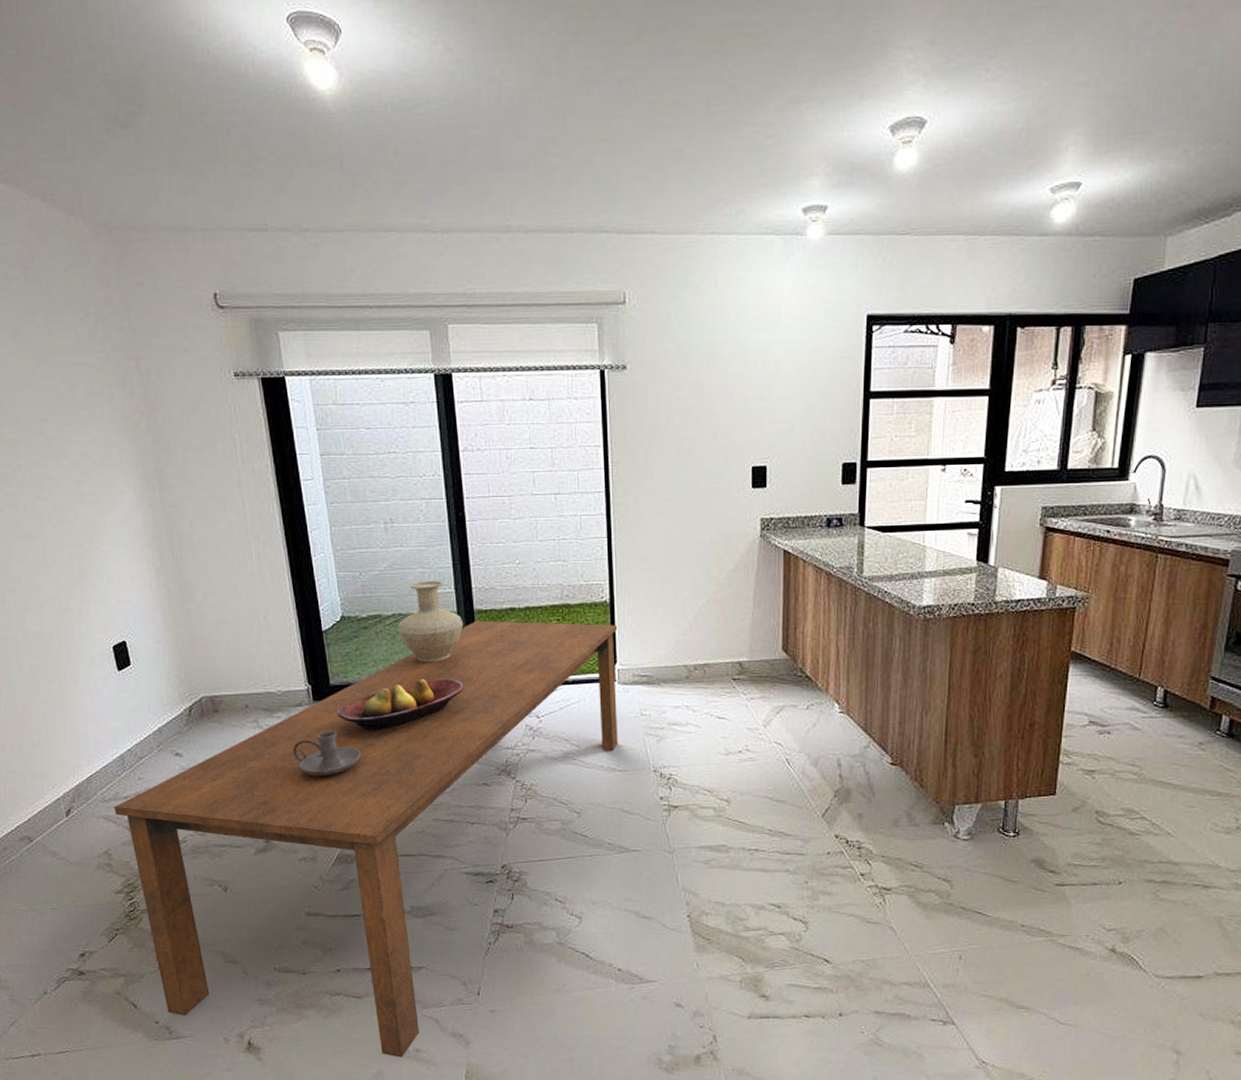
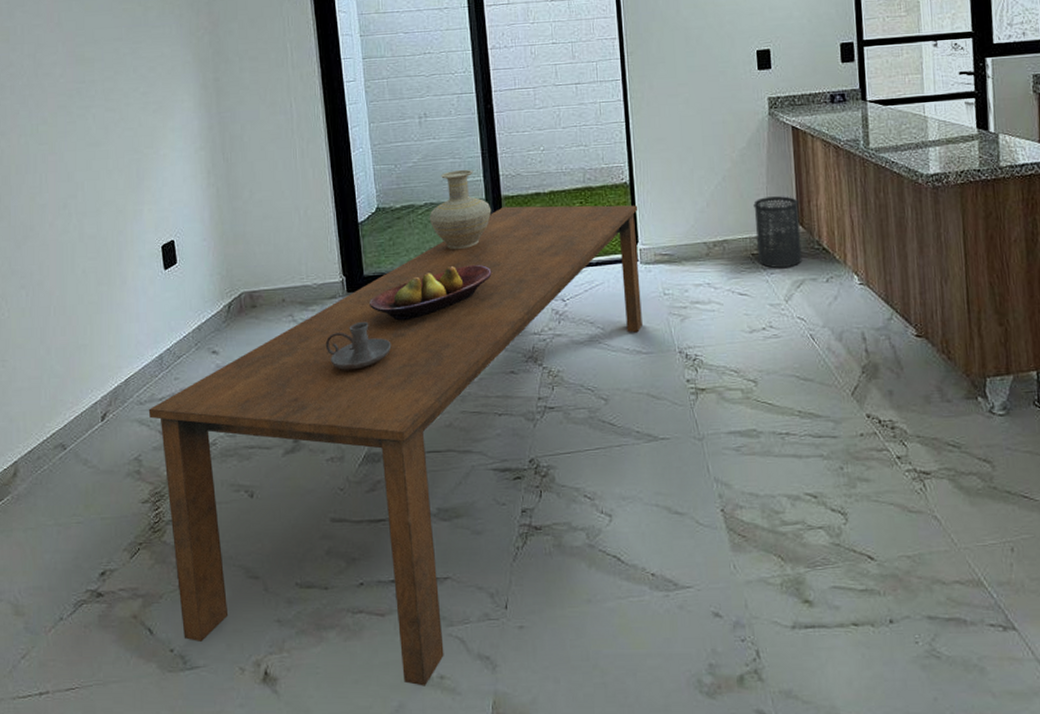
trash can: none [738,622,786,694] -> present [753,196,802,269]

